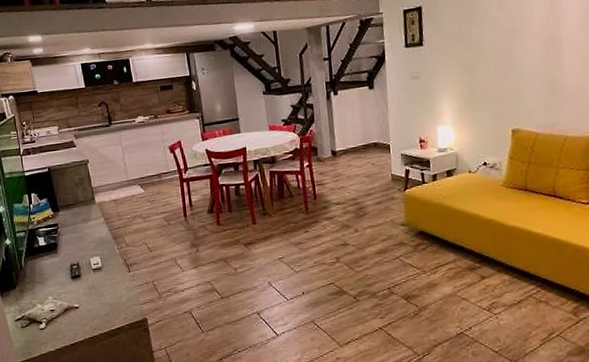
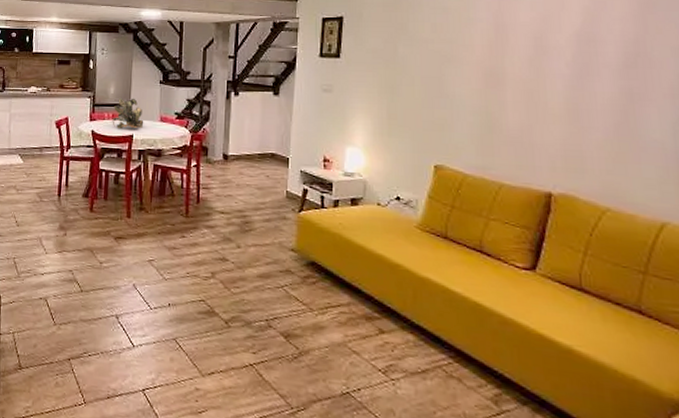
plant: none [223,112,255,143] -> present [112,97,144,128]

